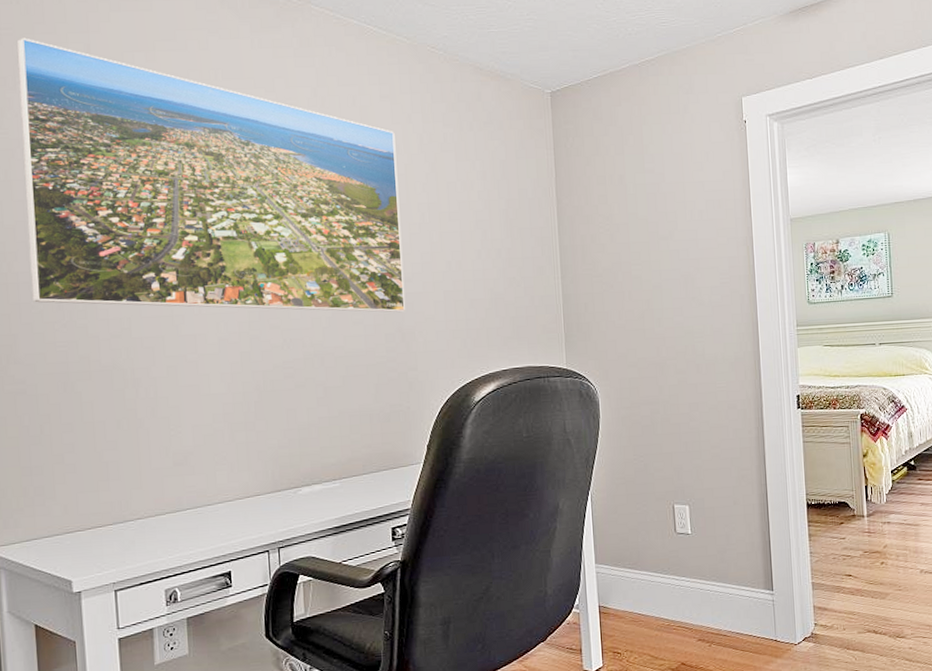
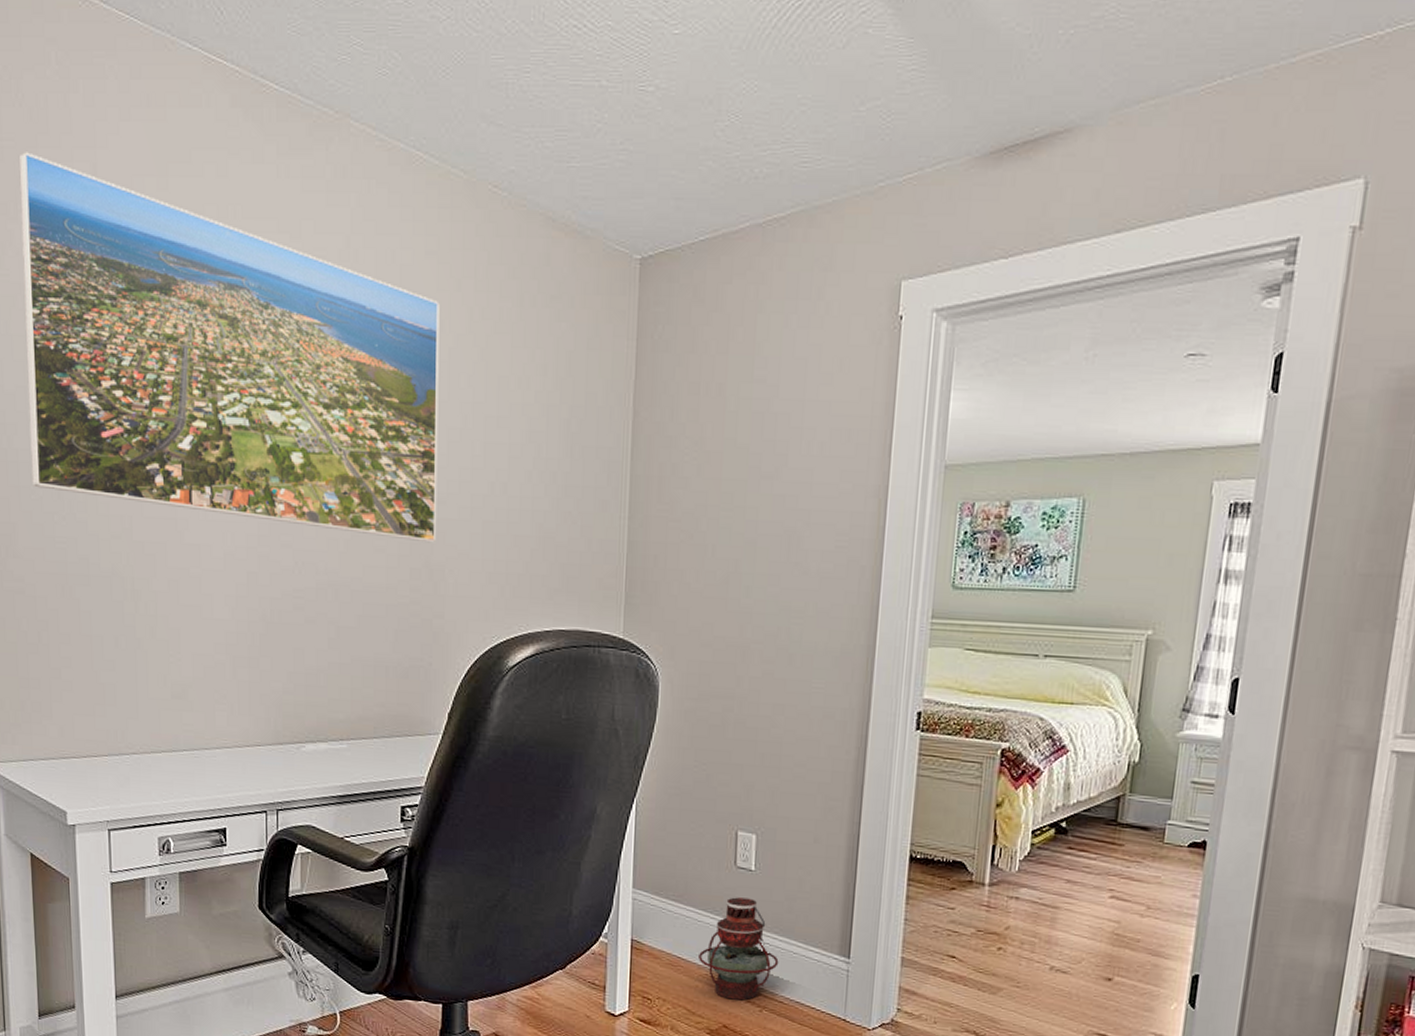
lantern: none [655,556,719,641] -> present [699,897,779,1001]

